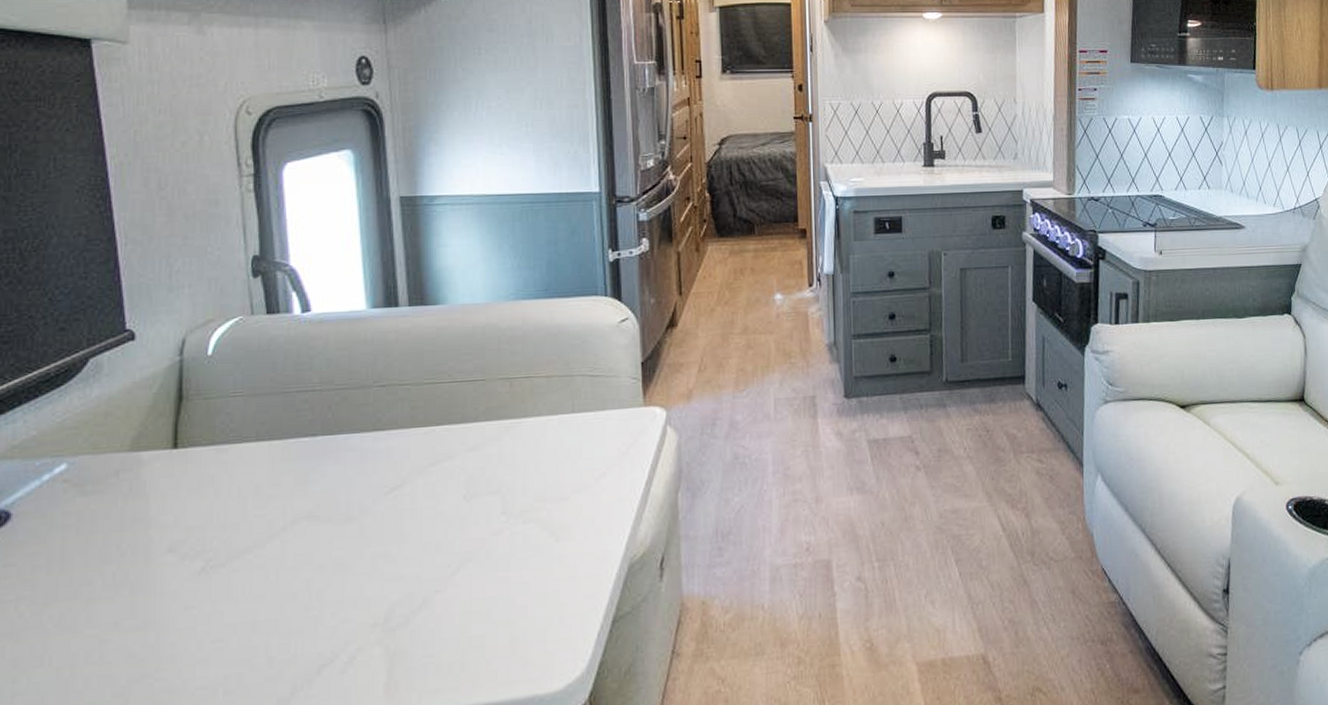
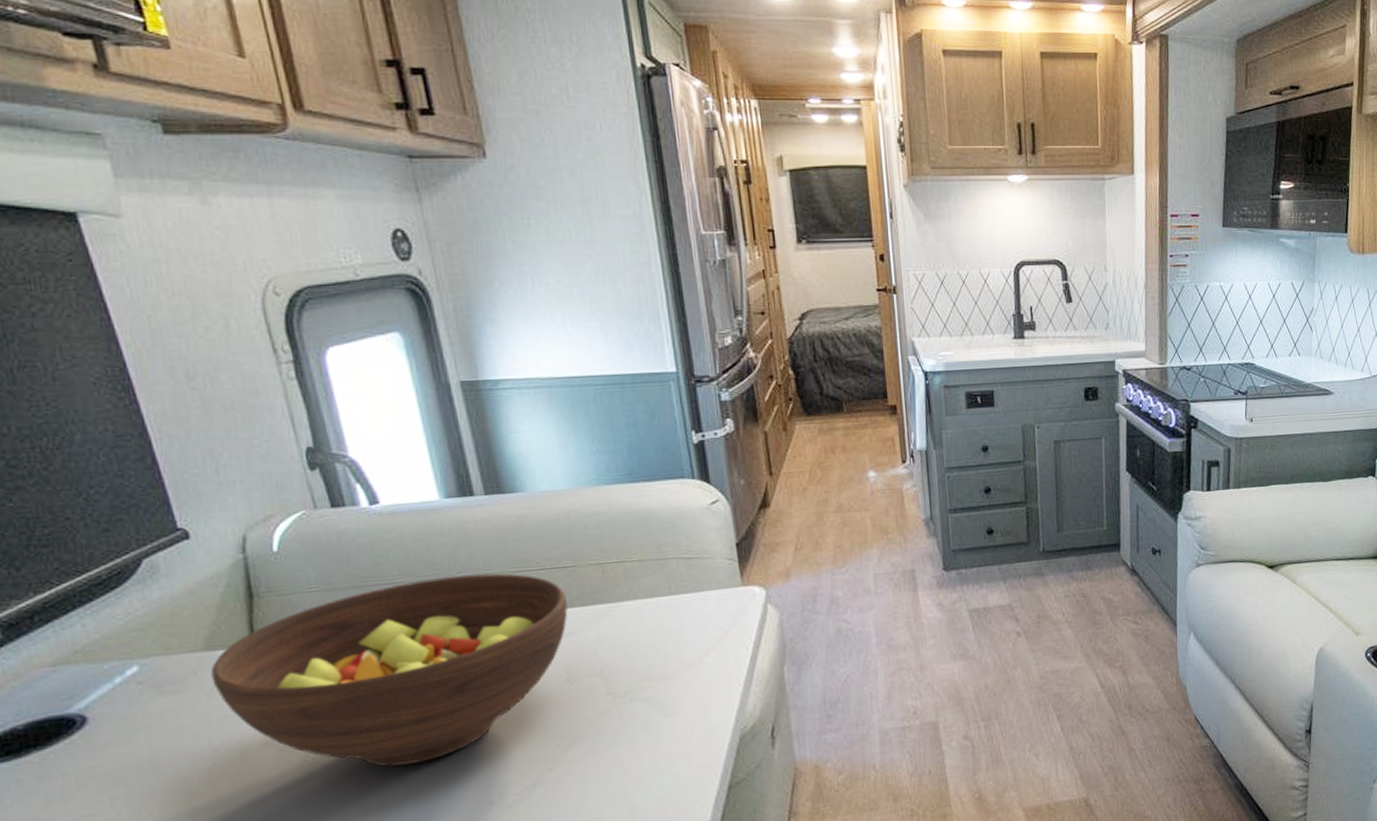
fruit bowl: none [131,384,473,581] -> present [210,573,568,767]

